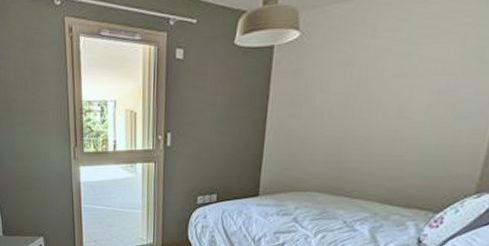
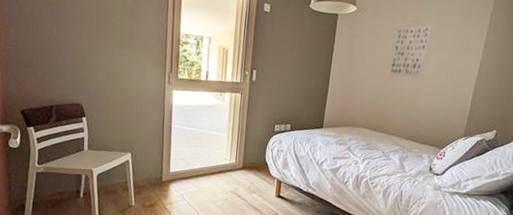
wall art: none [352,38,420,119] -> present [390,25,432,78]

